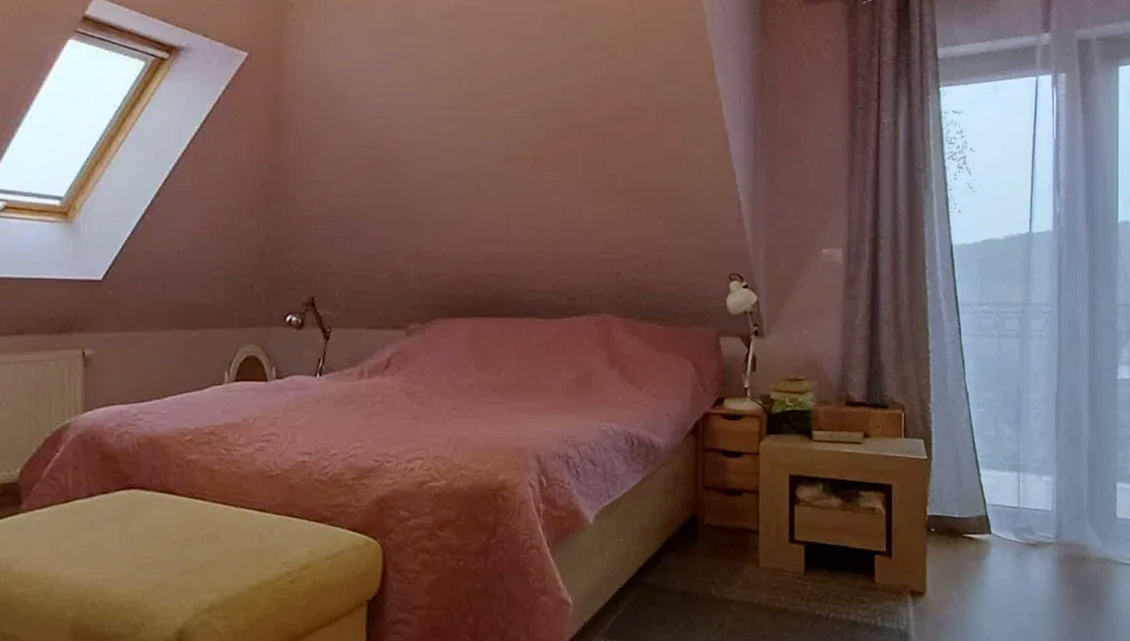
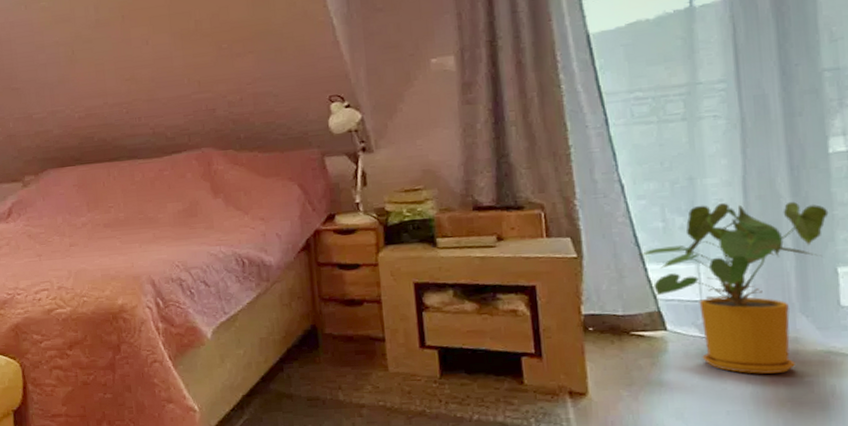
house plant: none [974,417,1114,578] -> present [638,201,829,374]

